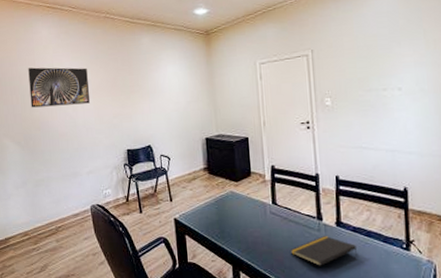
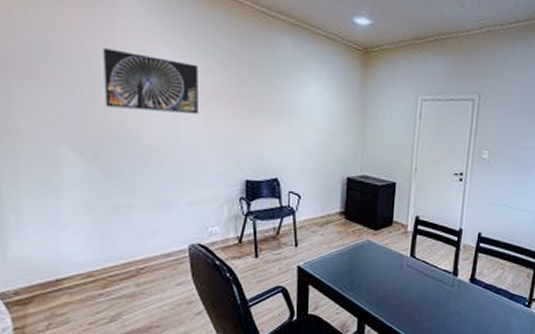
notepad: present [291,235,358,266] -> none [421,290,485,320]

